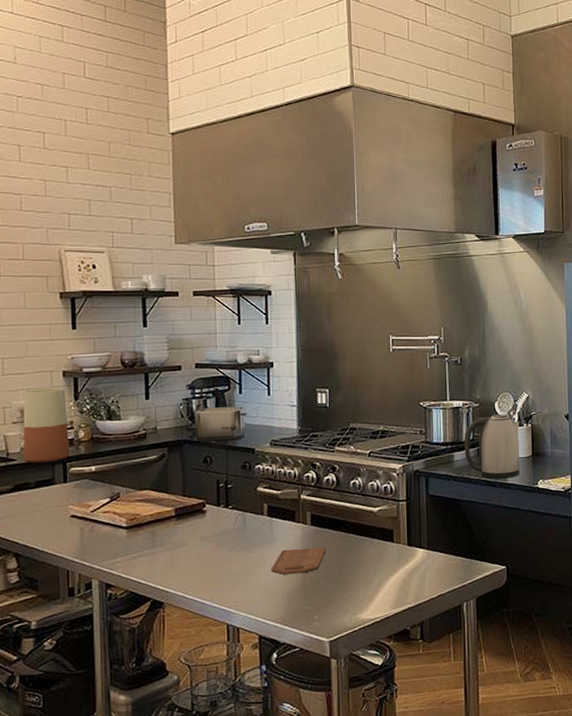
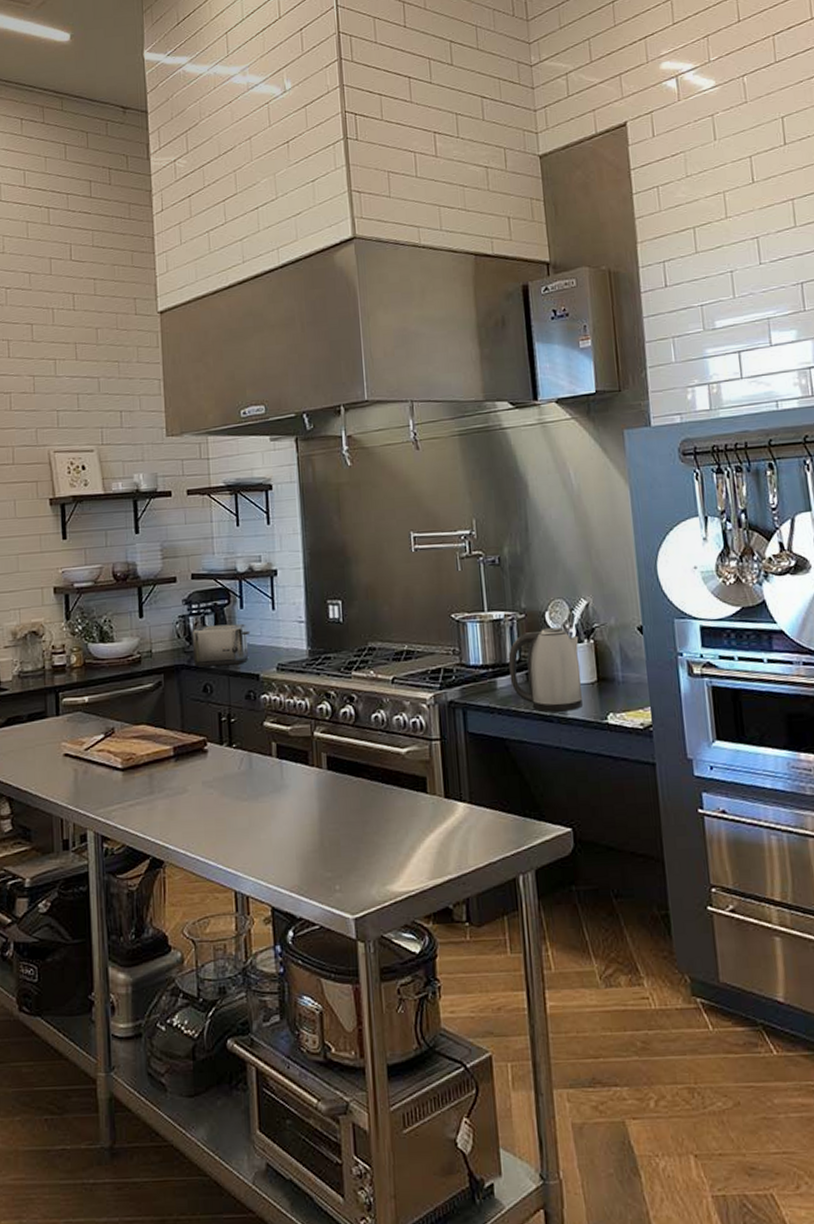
vase: present [23,387,71,464] -> none [14,606,63,694]
cutting board: present [271,547,326,575] -> none [282,798,346,832]

